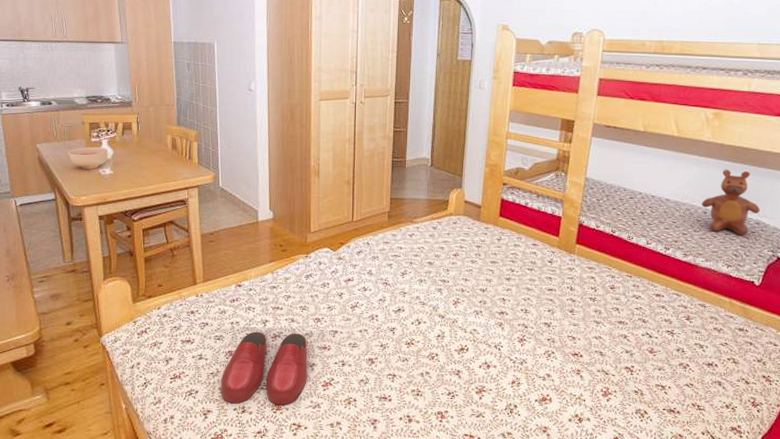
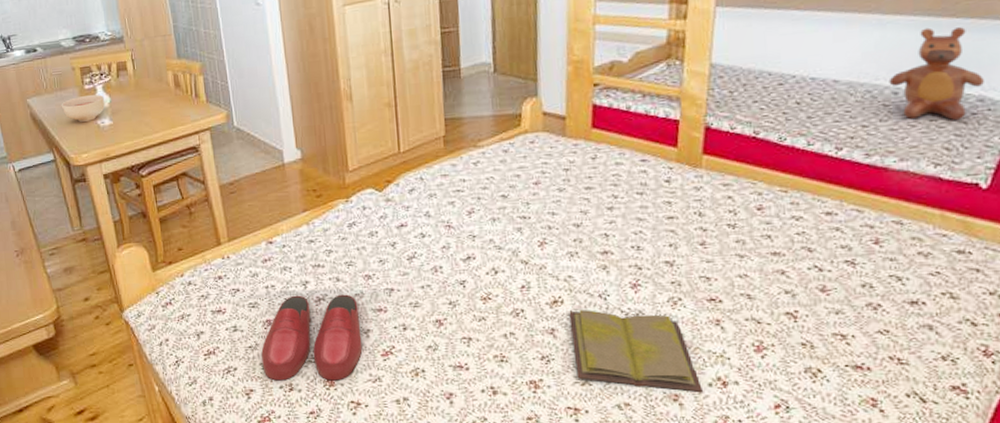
diary: none [472,357,564,427] -> present [569,310,702,393]

